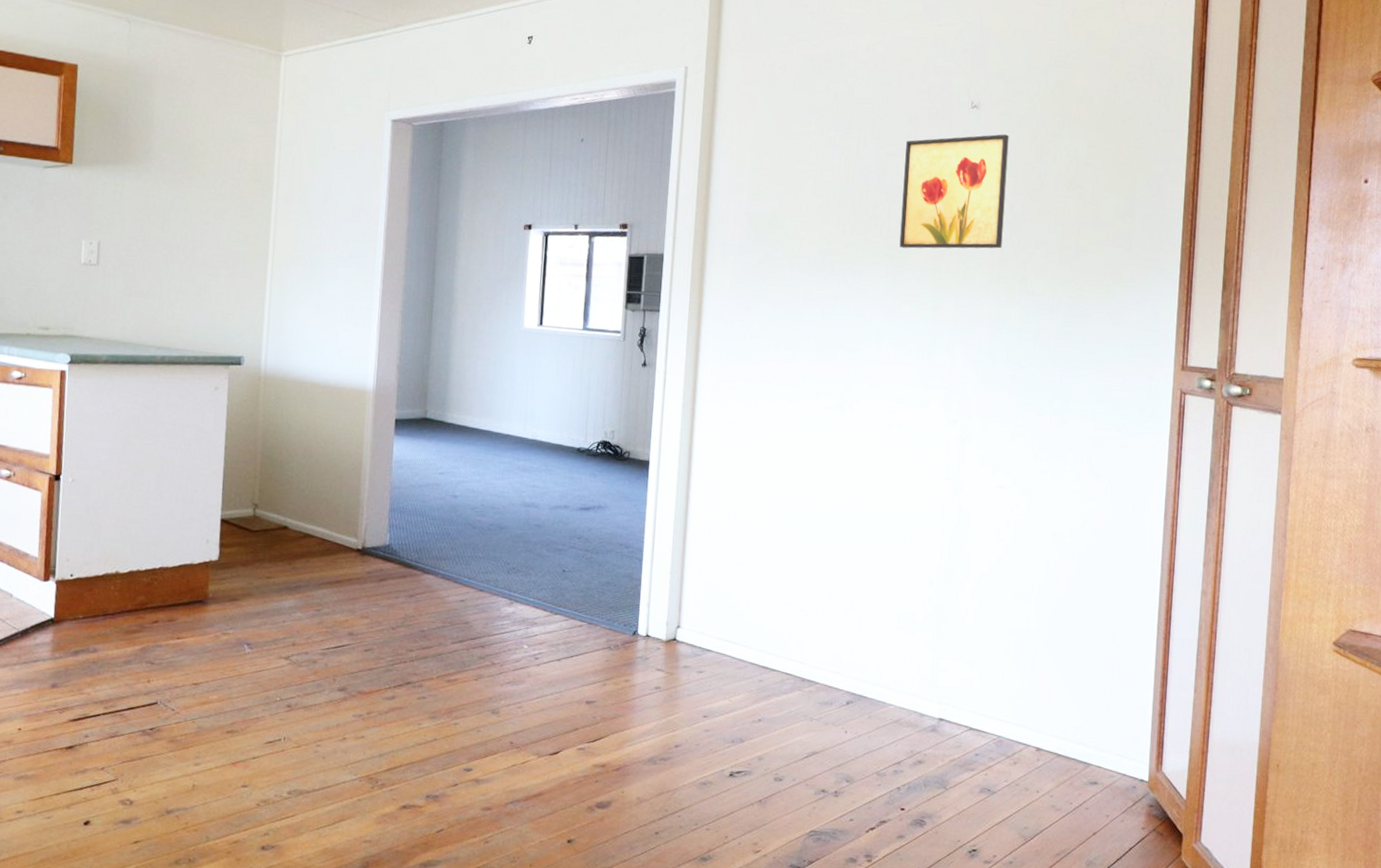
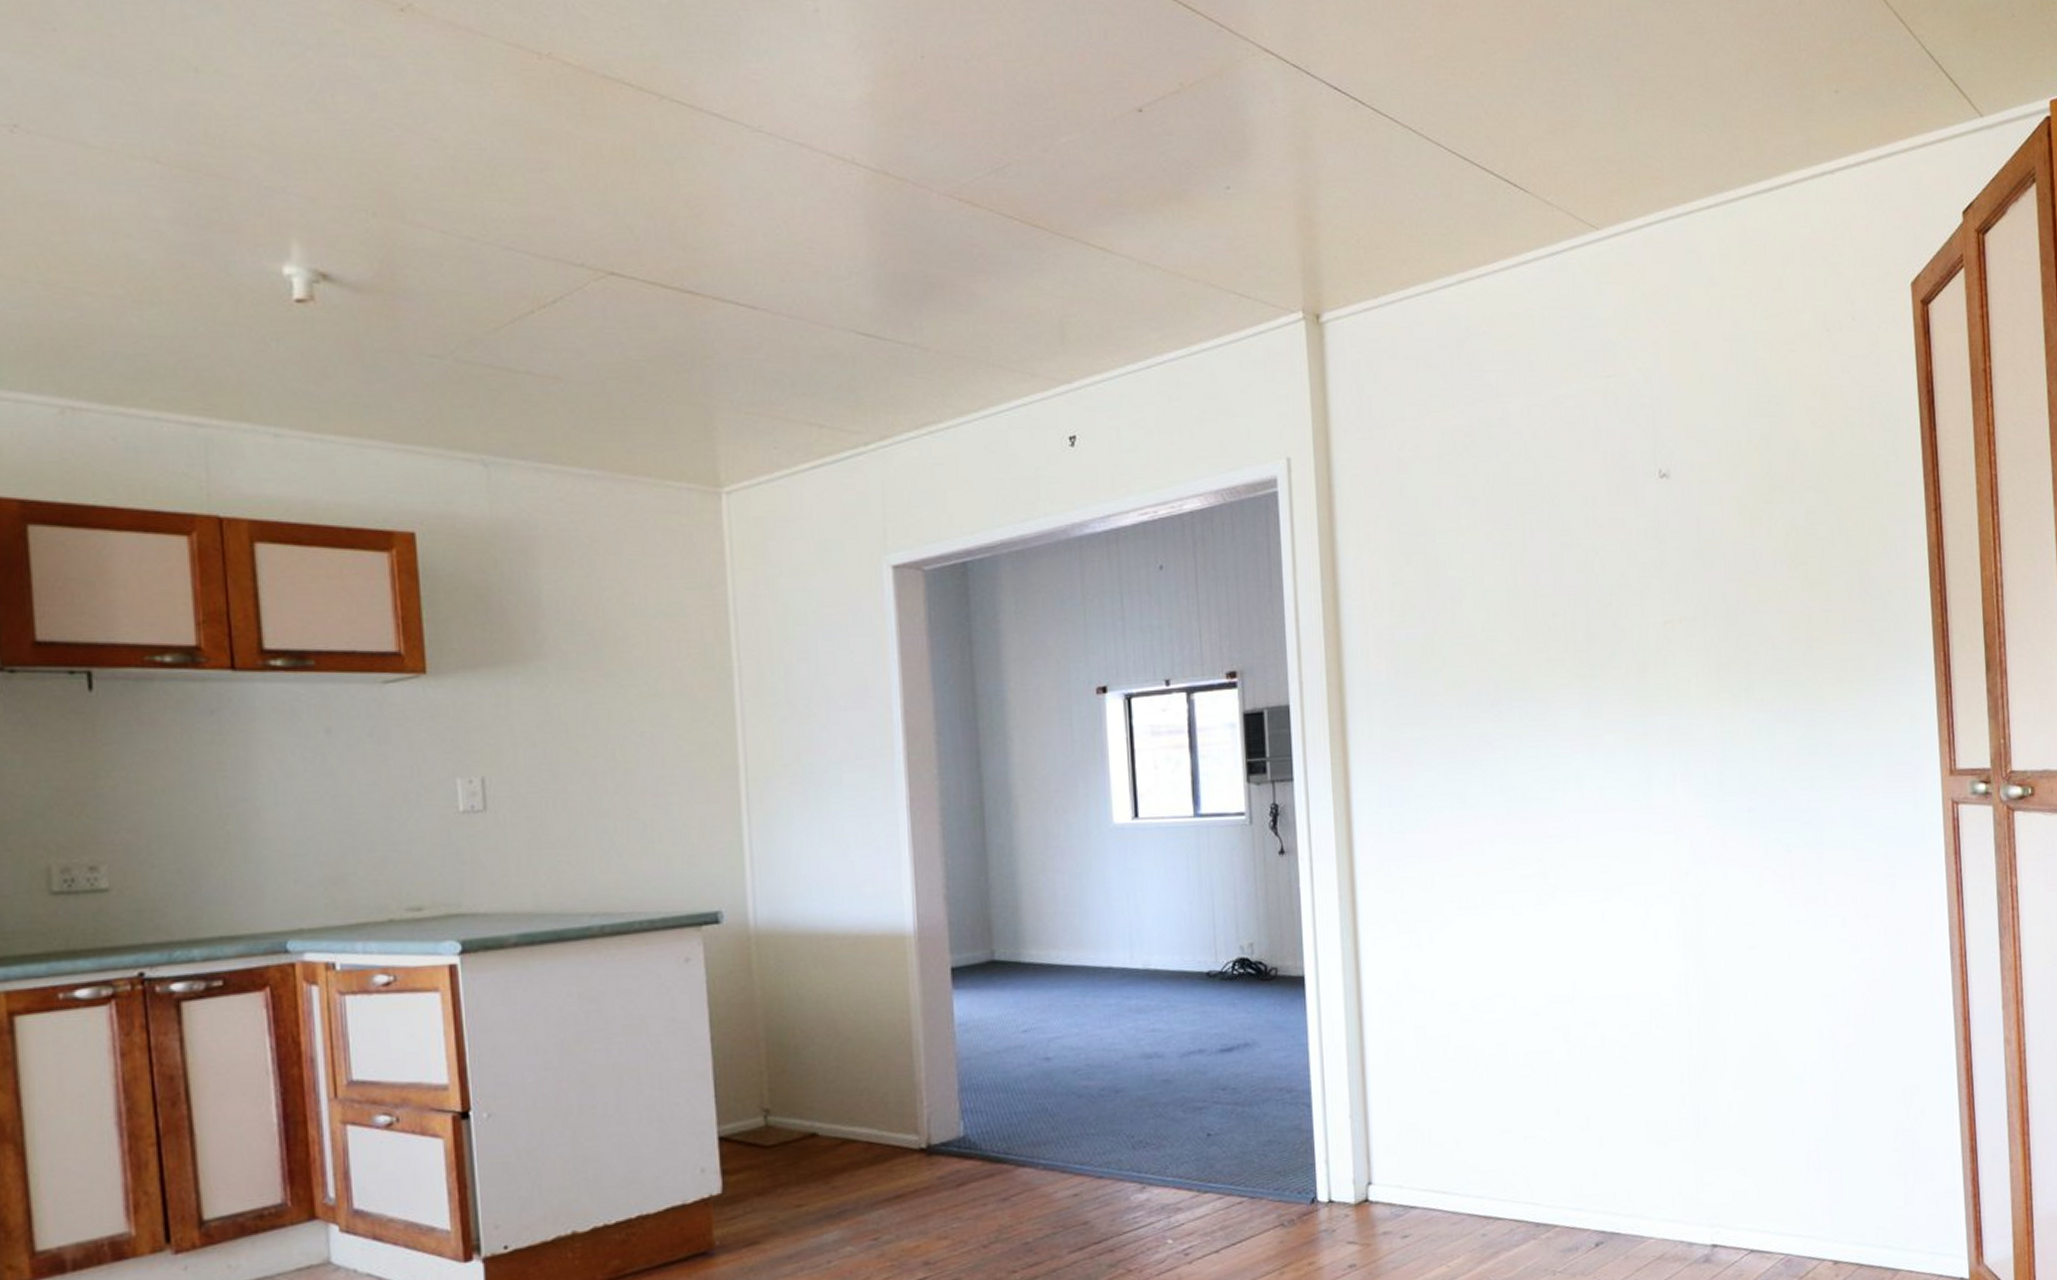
wall art: present [899,134,1009,249] -> none [1584,507,1718,663]

